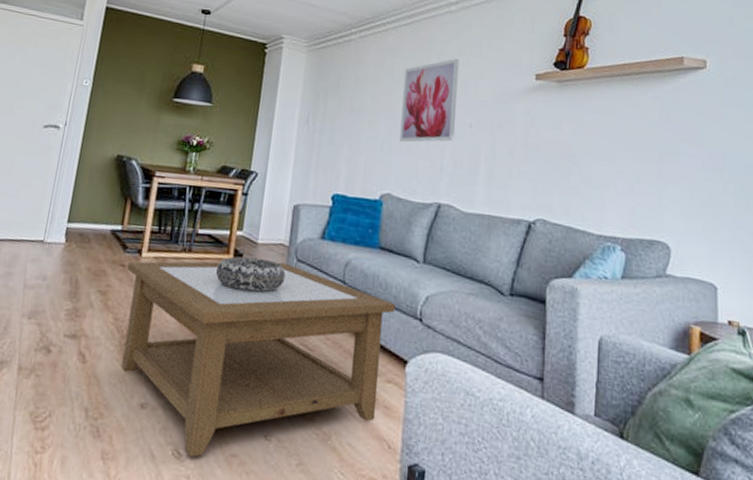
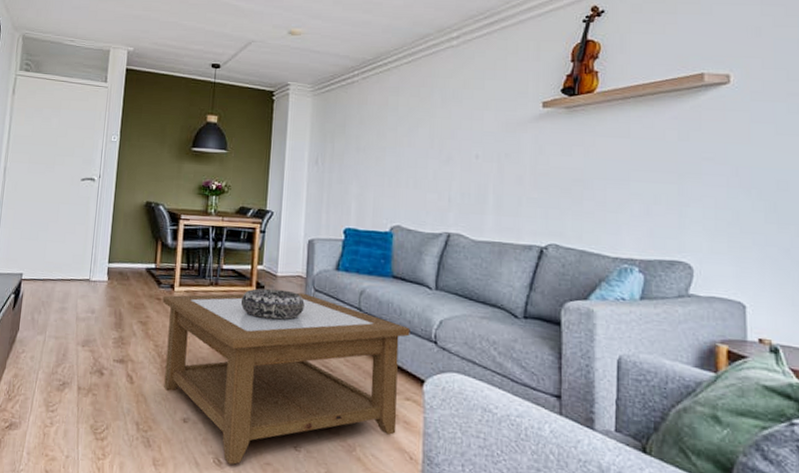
wall art: present [399,58,459,143] -> none [406,92,463,176]

